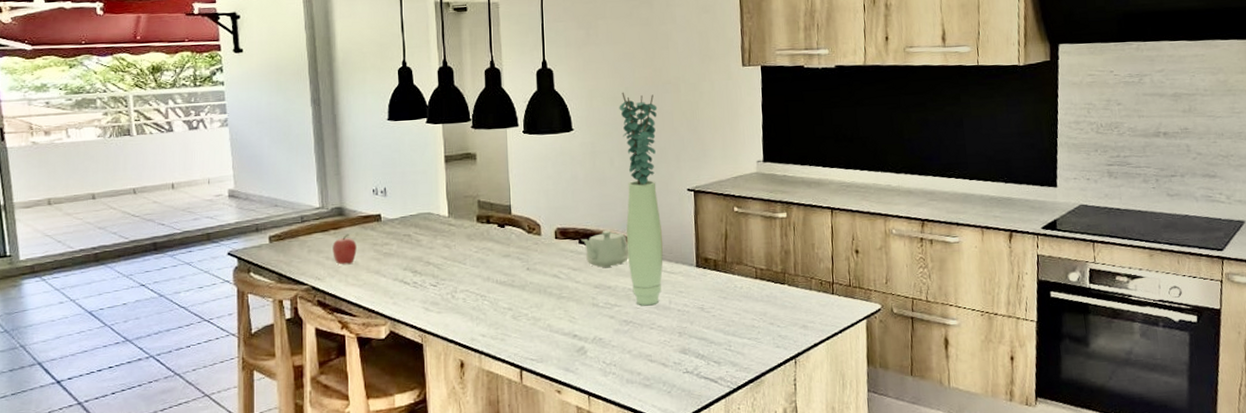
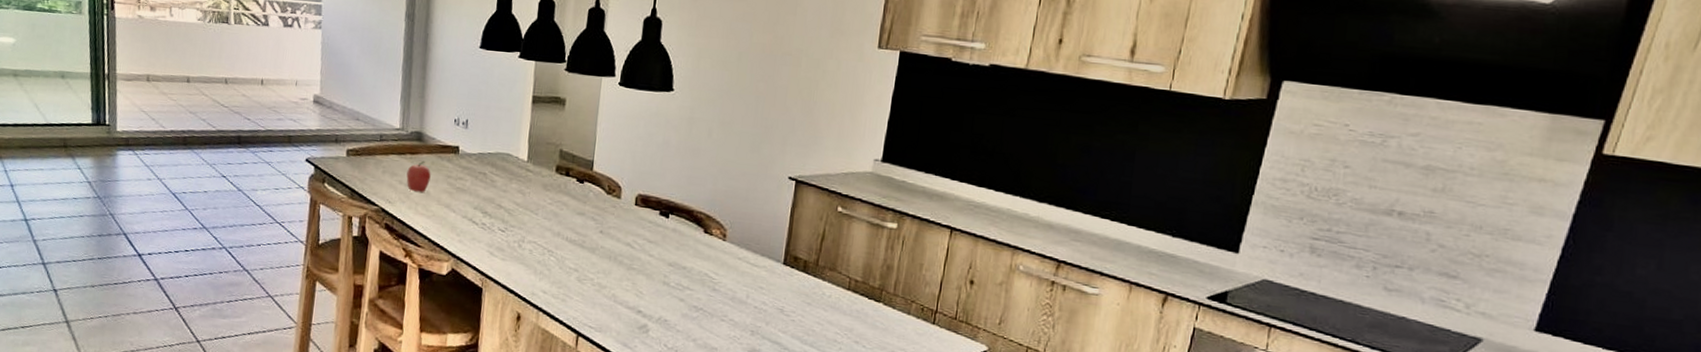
teapot: present [581,230,629,268] -> none [662,206,712,247]
vase: present [619,92,663,306] -> none [708,56,772,296]

